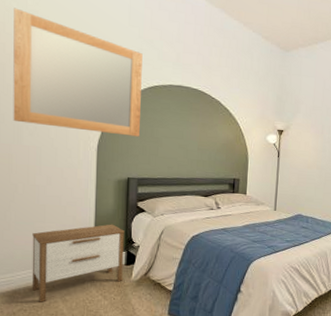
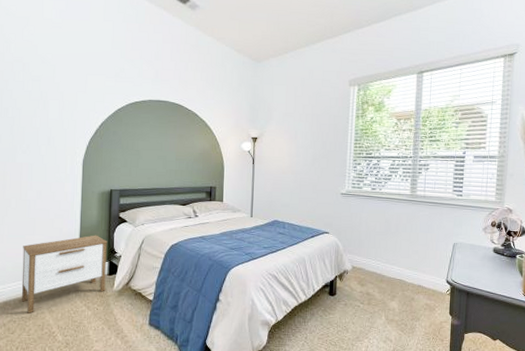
home mirror: present [13,7,143,137] -> none [8,39,124,150]

